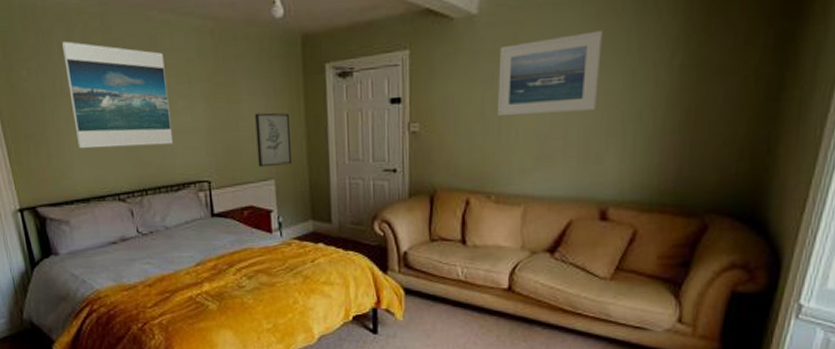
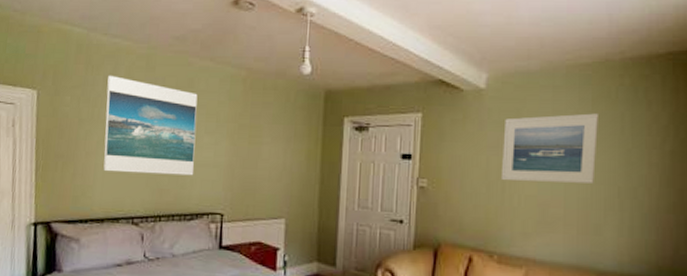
wall art: present [255,112,293,168] -> none [271,155,306,206]

